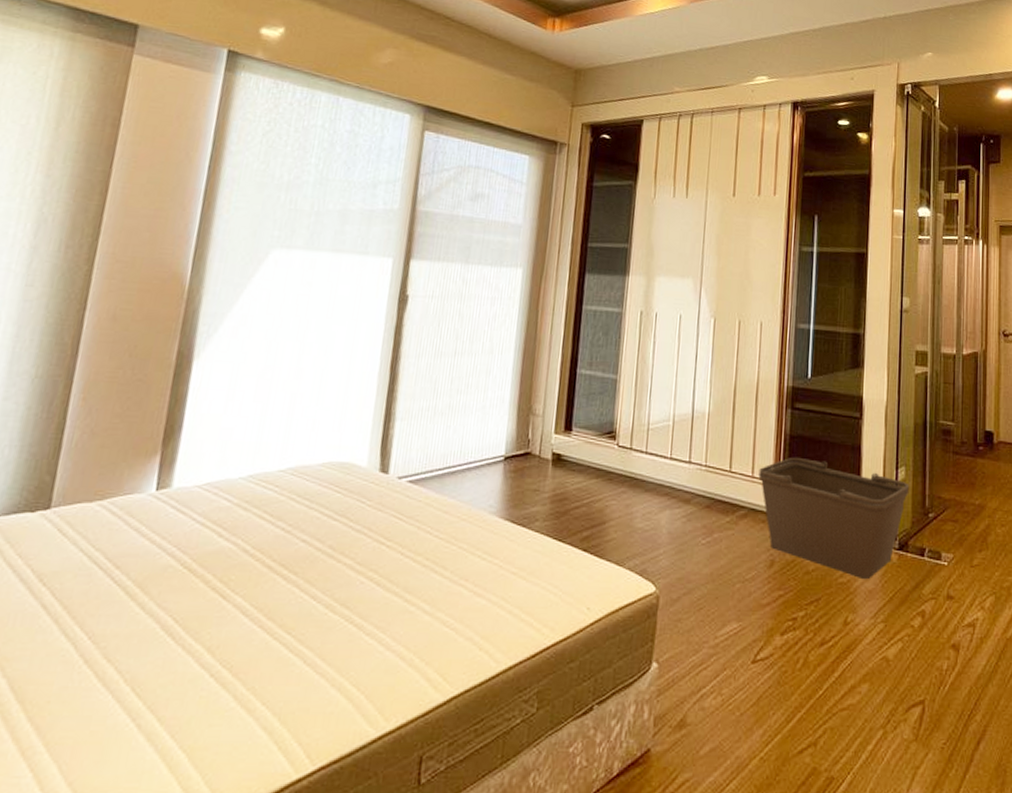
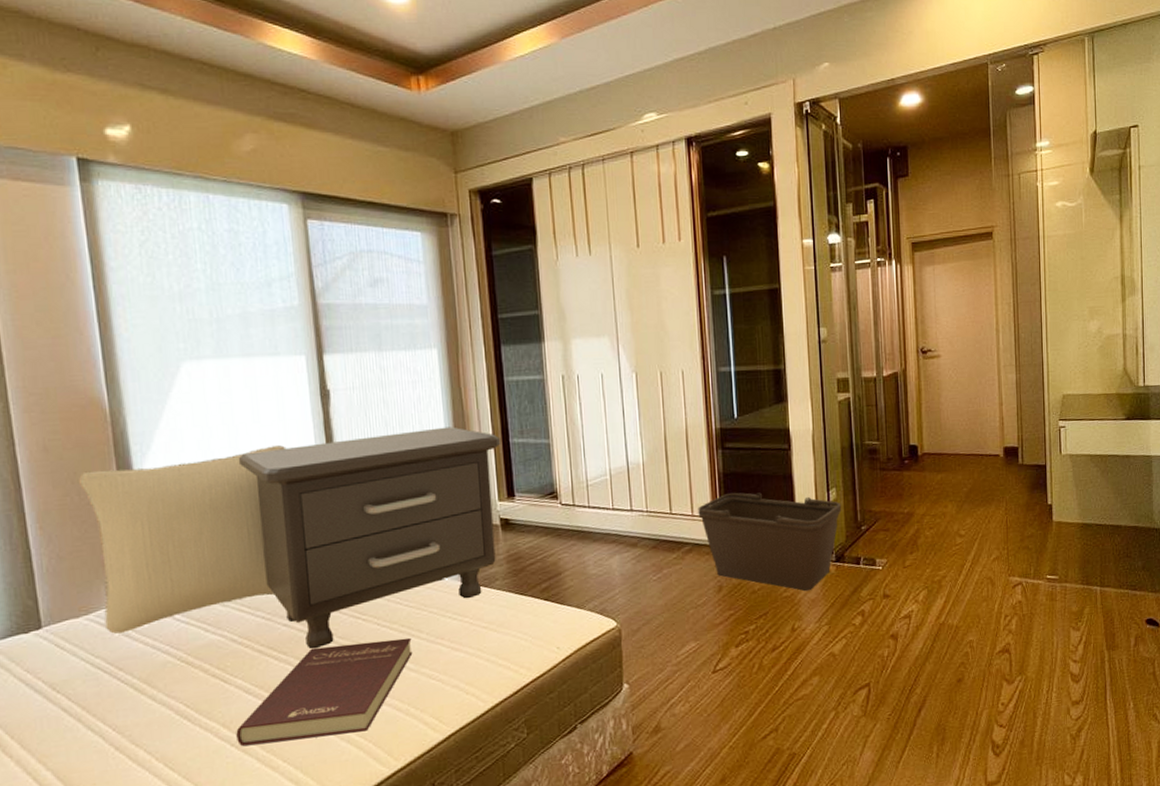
pillow: none [116,344,353,527] -> present [79,444,287,635]
book: none [218,571,434,679] -> present [236,637,413,747]
nightstand: none [295,348,569,573] -> present [239,427,501,649]

